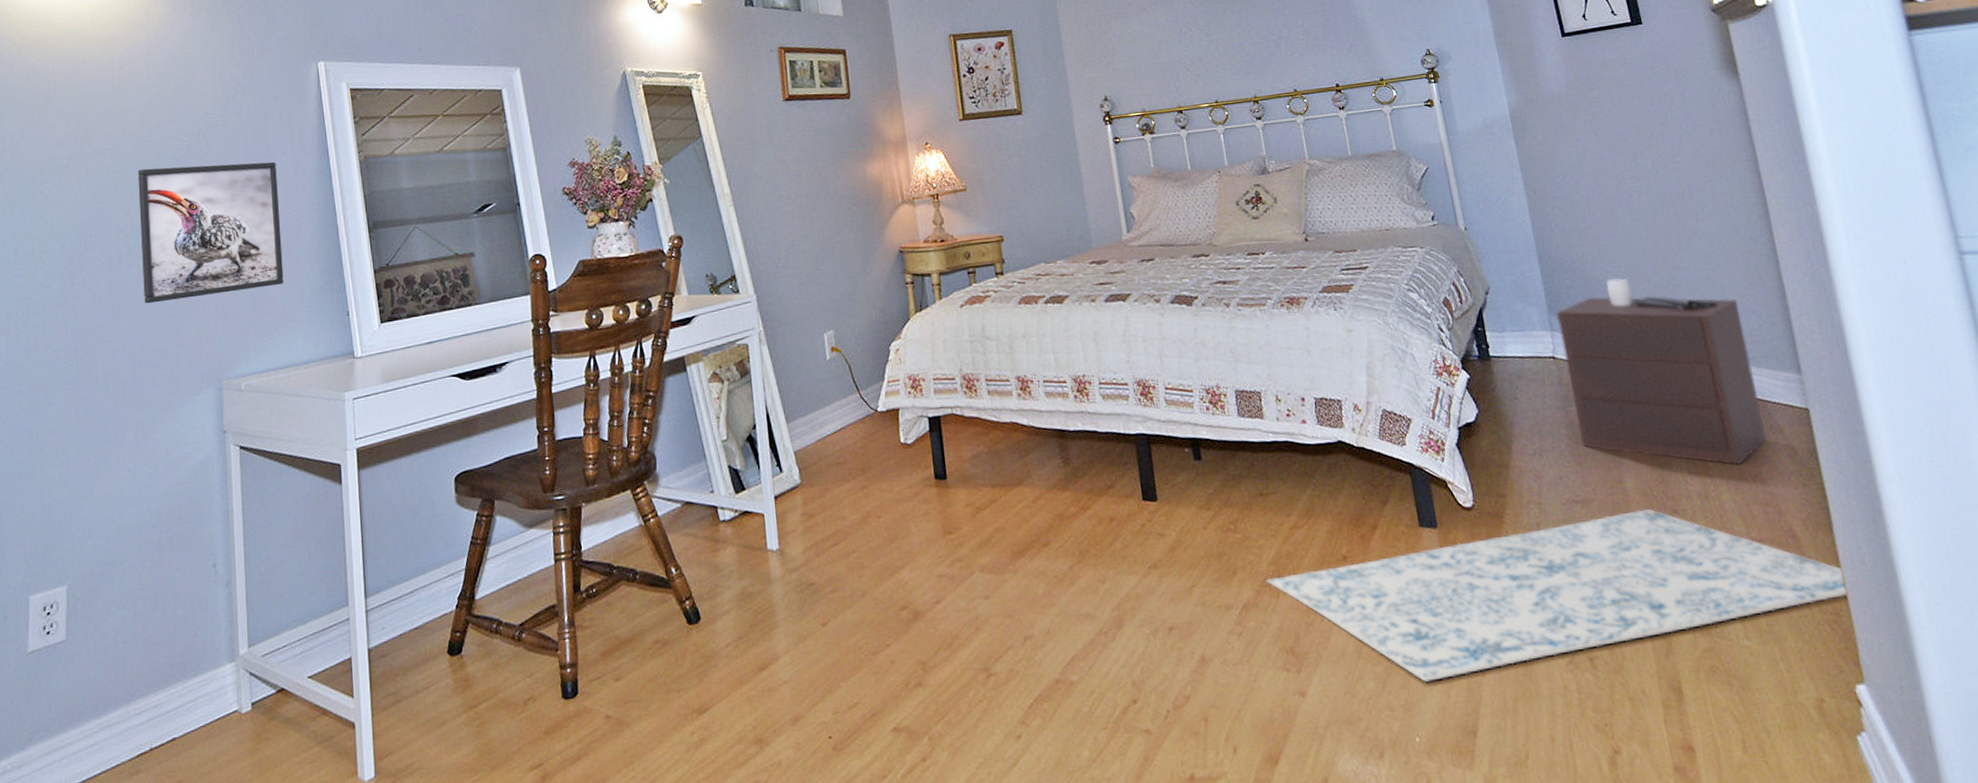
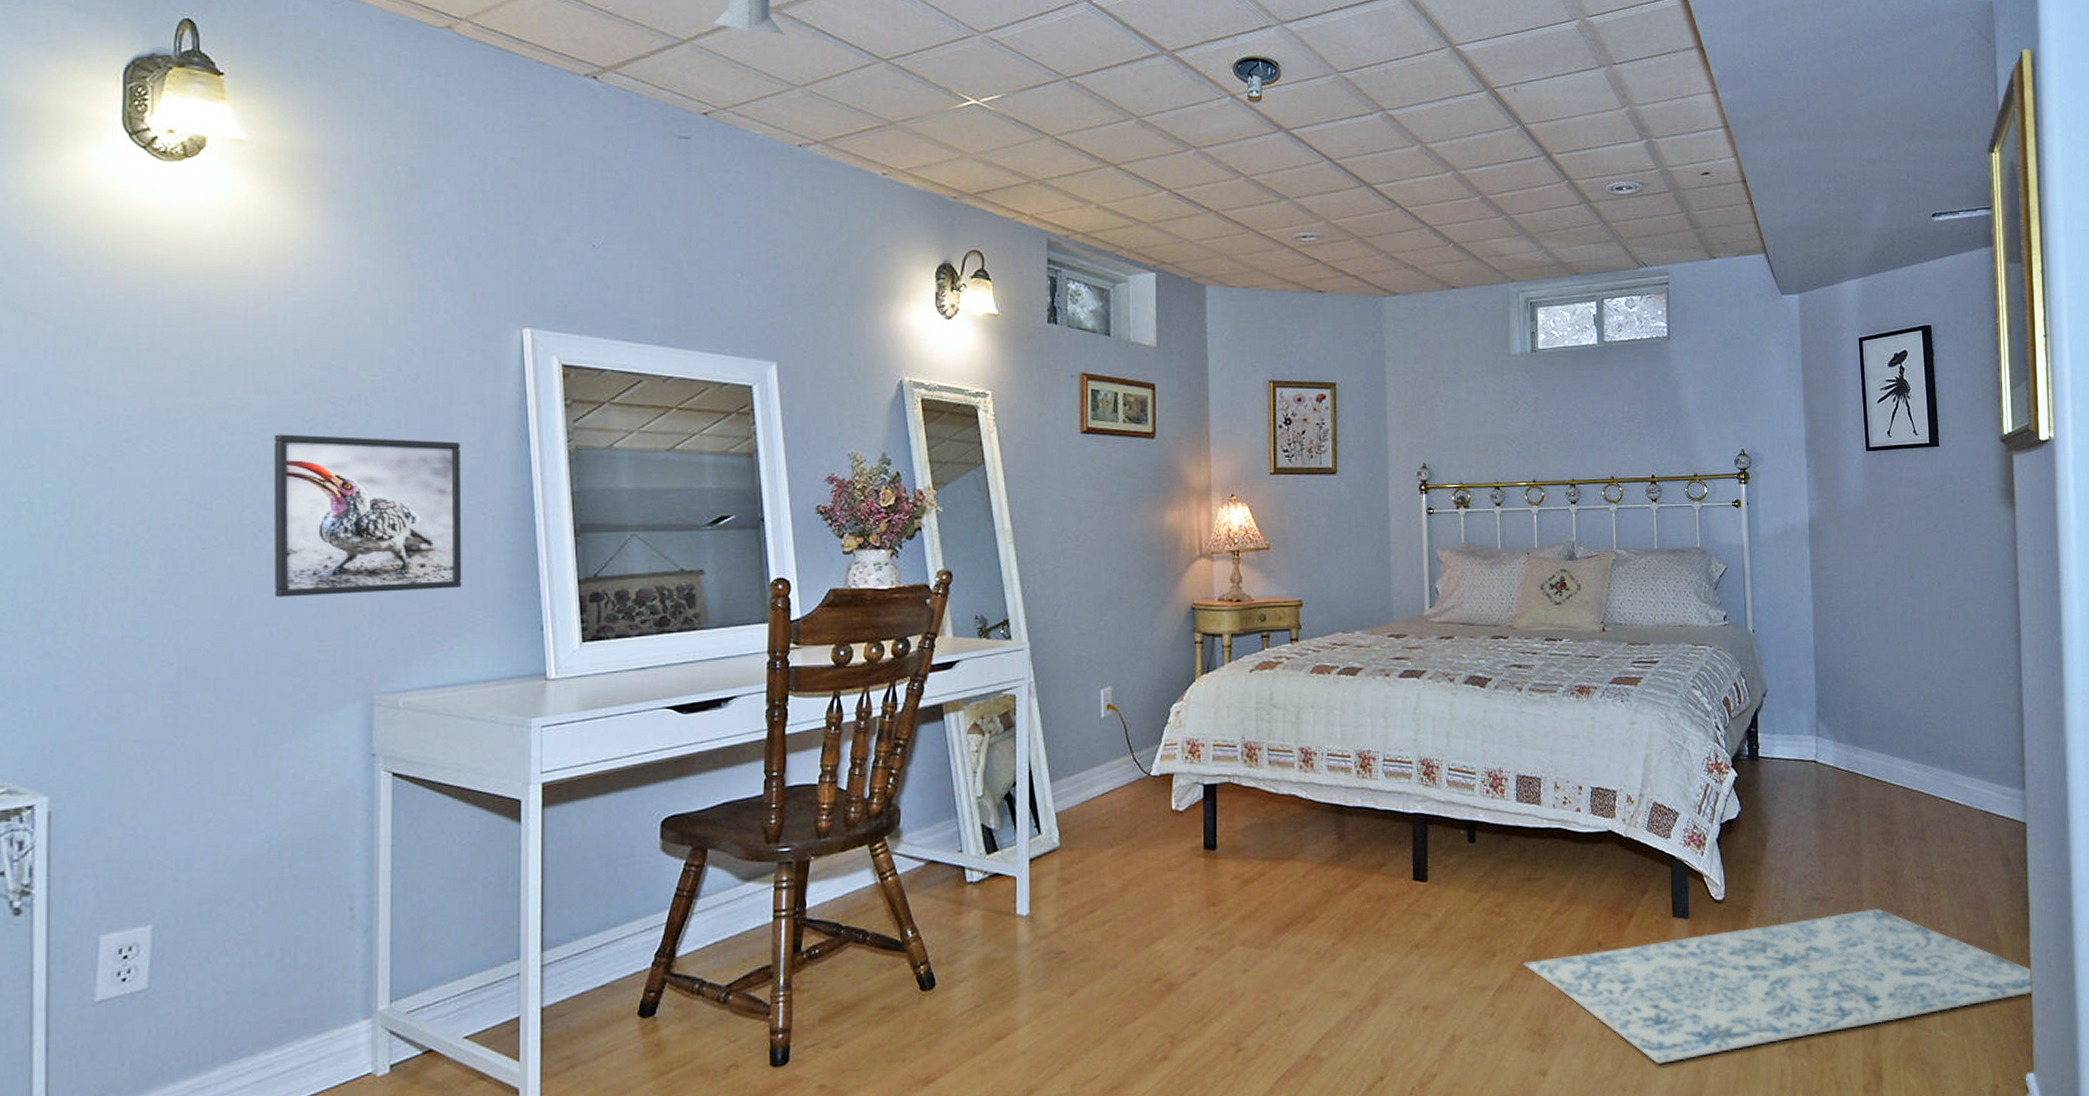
nightstand: present [1556,277,1767,465] -> none [1823,689,1987,872]

